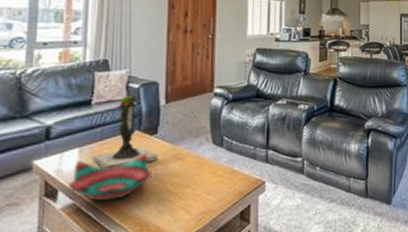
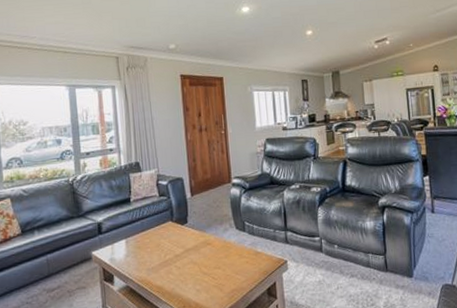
decorative bowl: present [69,152,153,202] -> none [121,240,188,284]
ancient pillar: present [92,90,158,169] -> none [136,187,190,256]

